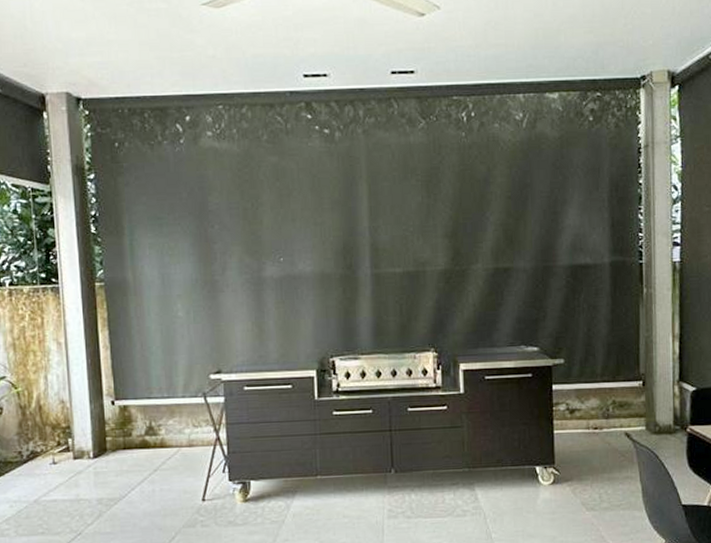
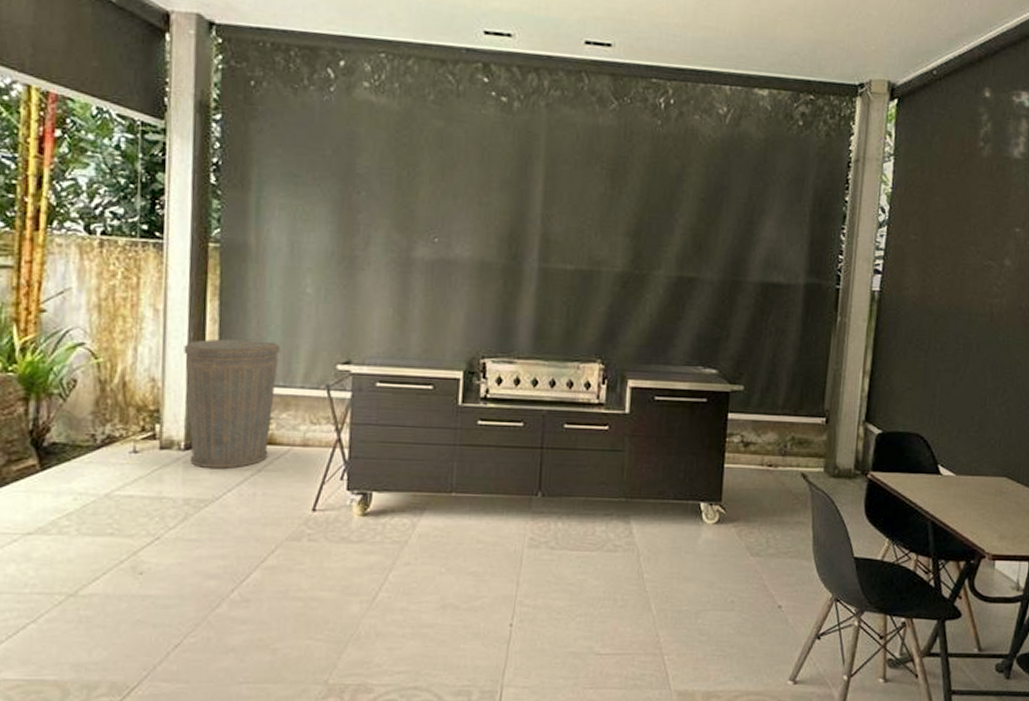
trash can: none [84,359,162,472] -> present [184,338,280,468]

